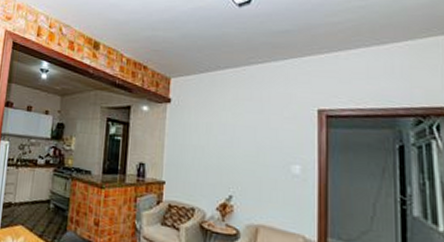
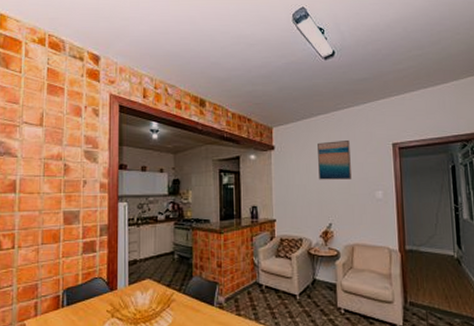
wall art: none [221,99,262,147] -> present [318,141,351,180]

